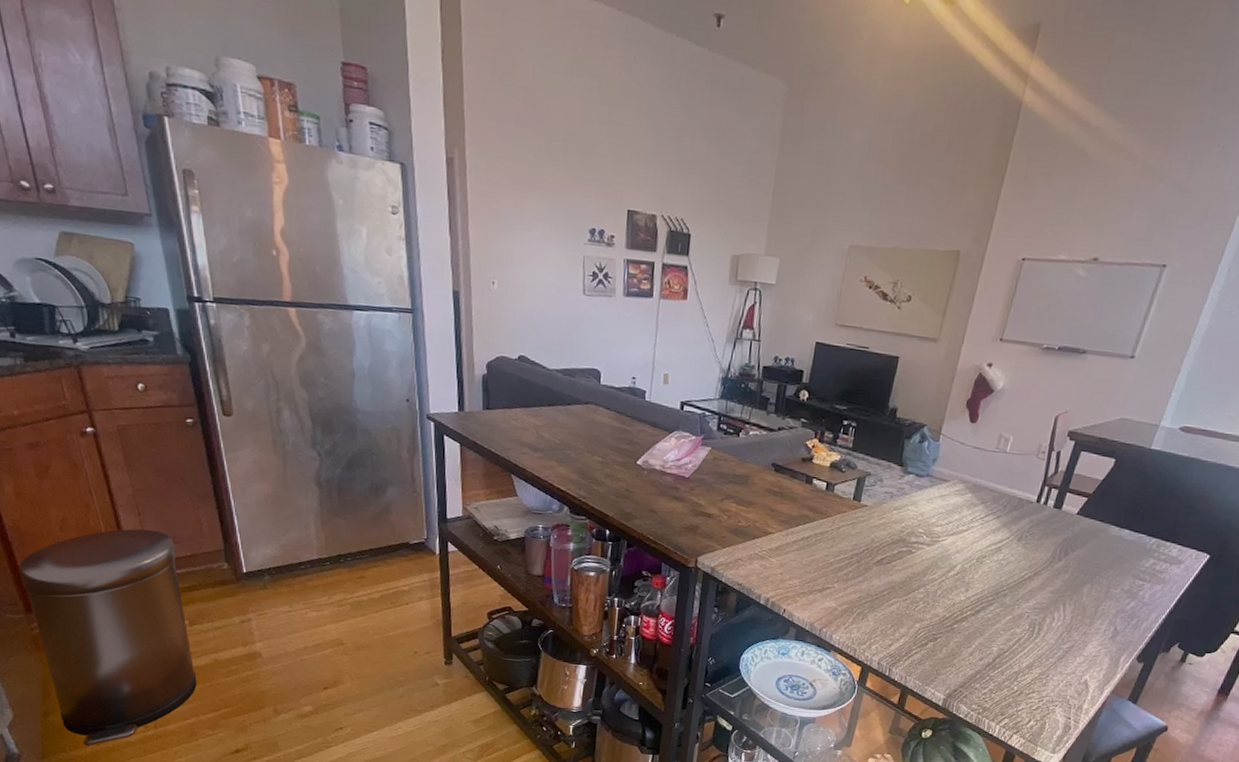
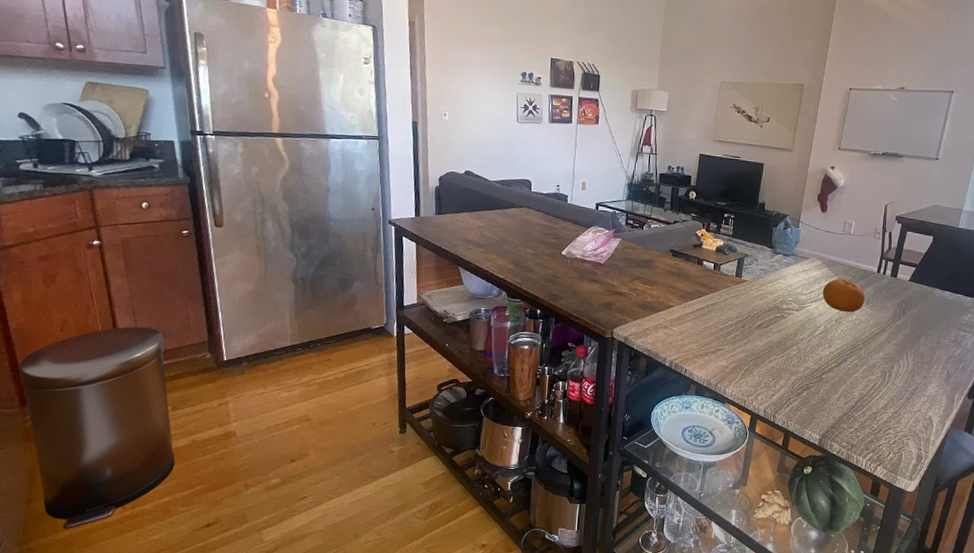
fruit: none [962,507,1018,551] -> present [822,279,865,313]

